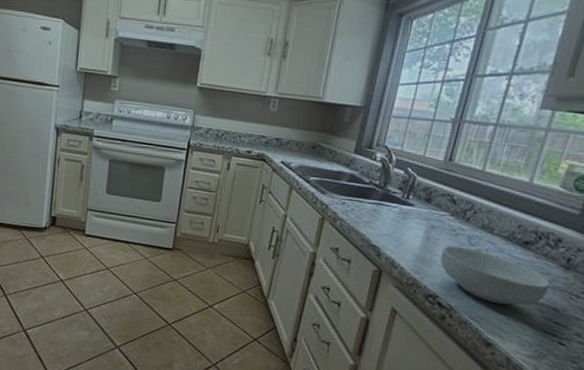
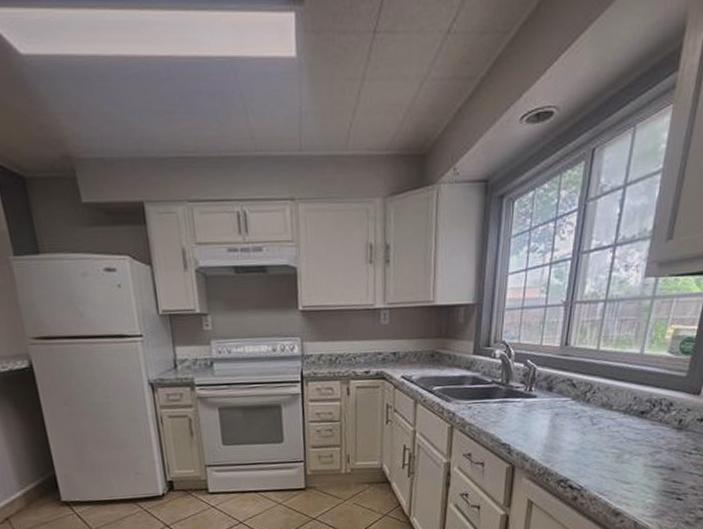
cereal bowl: present [440,245,550,306] -> none [567,428,666,476]

